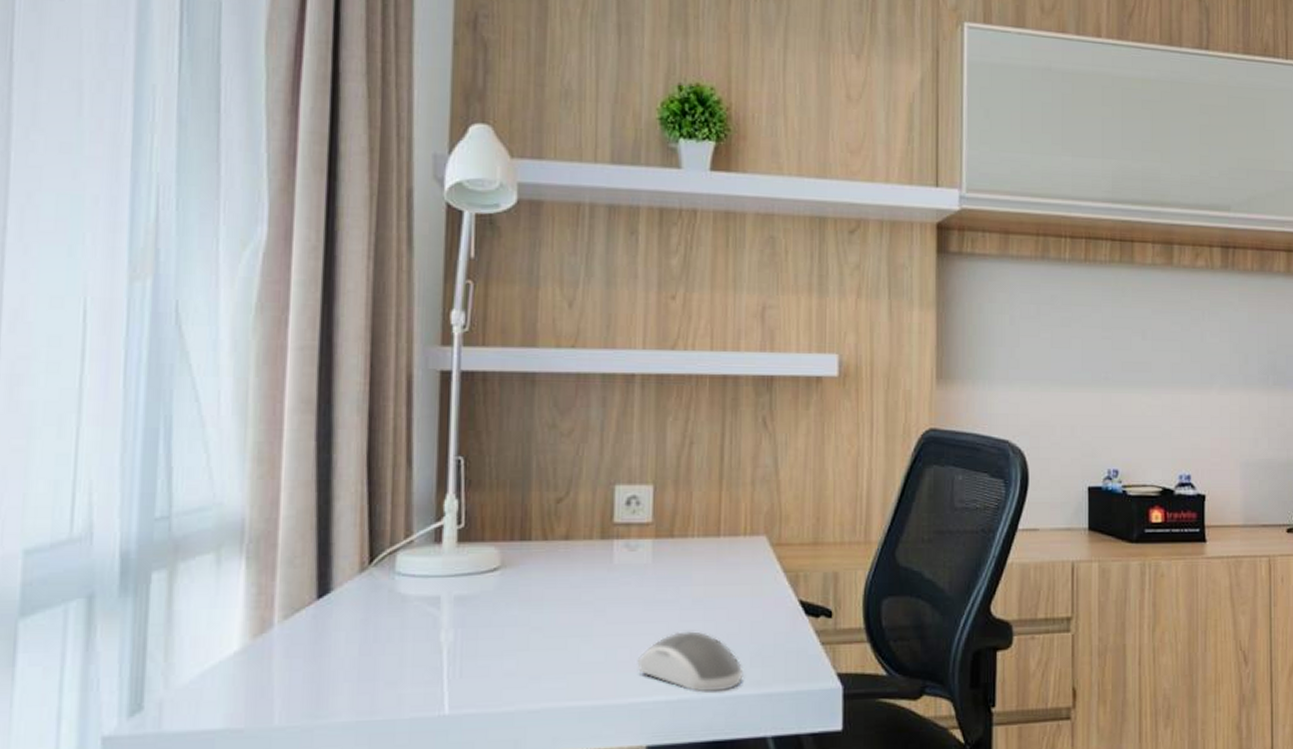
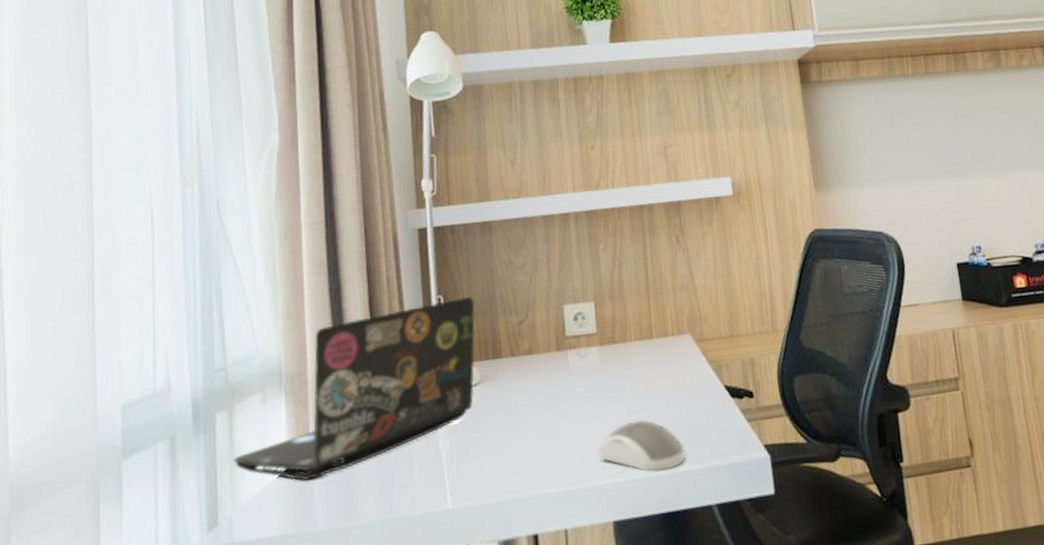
laptop: none [170,461,504,666] -> present [233,297,475,481]

